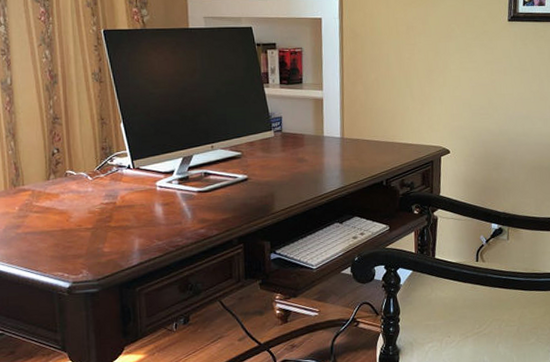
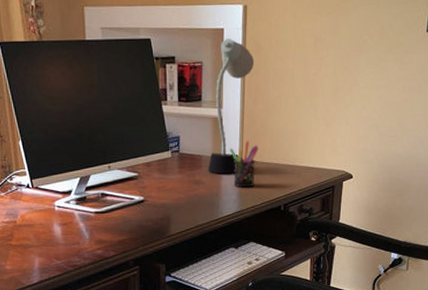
desk lamp: none [310,27,352,152] -> present [207,39,255,174]
pen holder: none [330,120,359,165] -> present [229,141,258,188]

